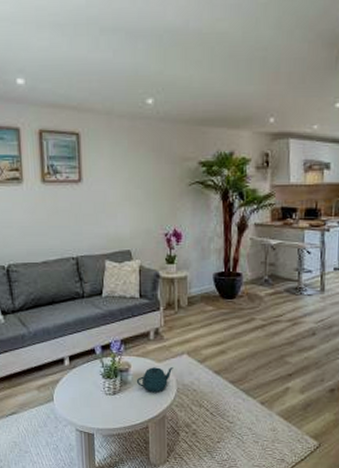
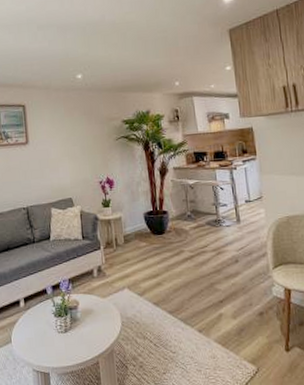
teapot: present [136,367,173,393] -> none [84,302,117,328]

